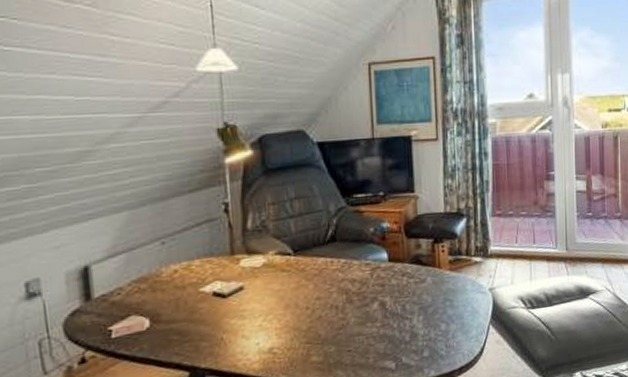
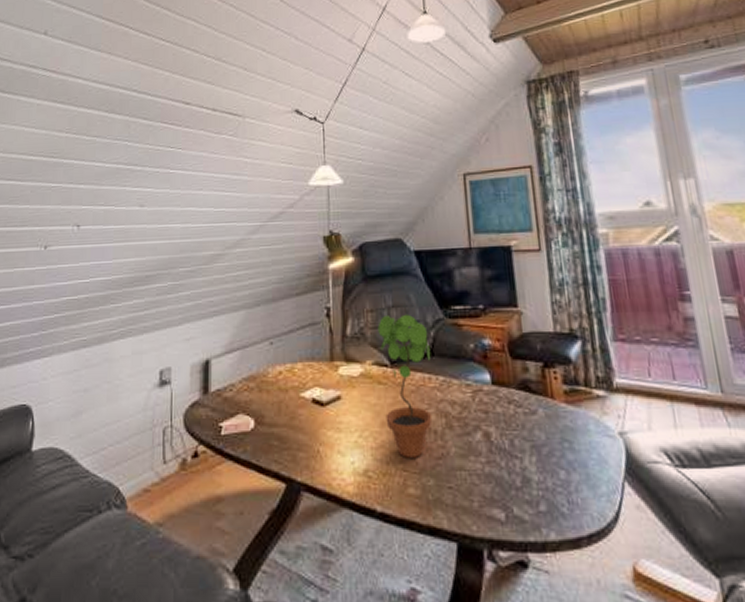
potted plant: none [280,205,334,333] -> present [378,315,433,458]

